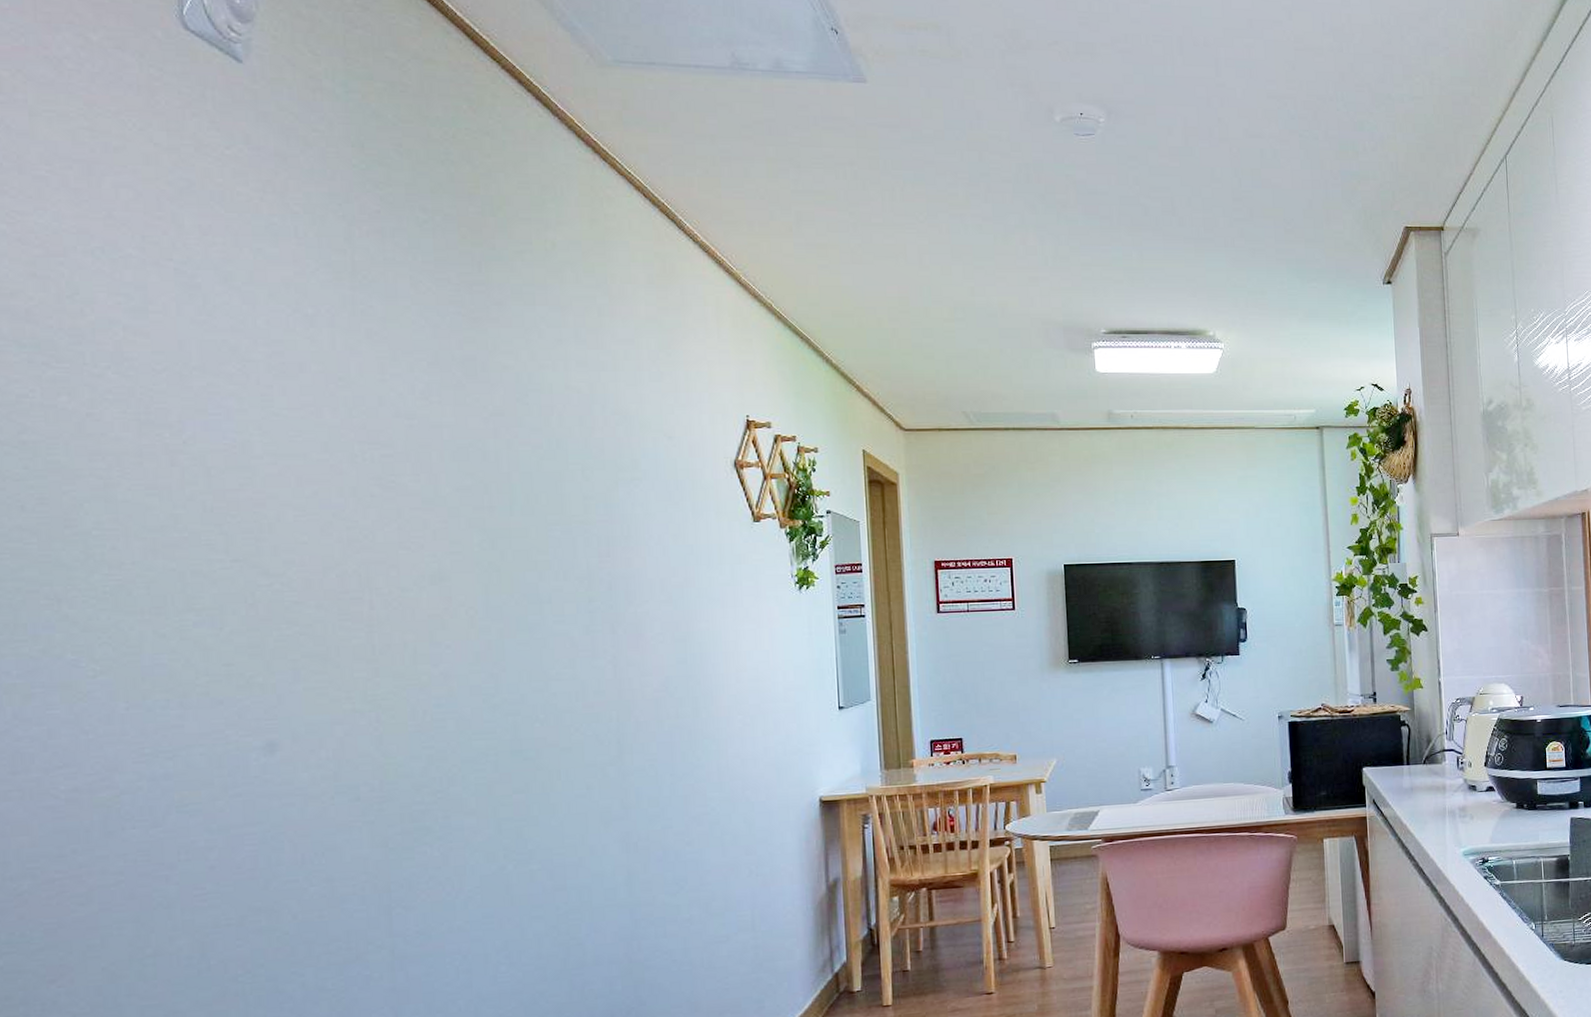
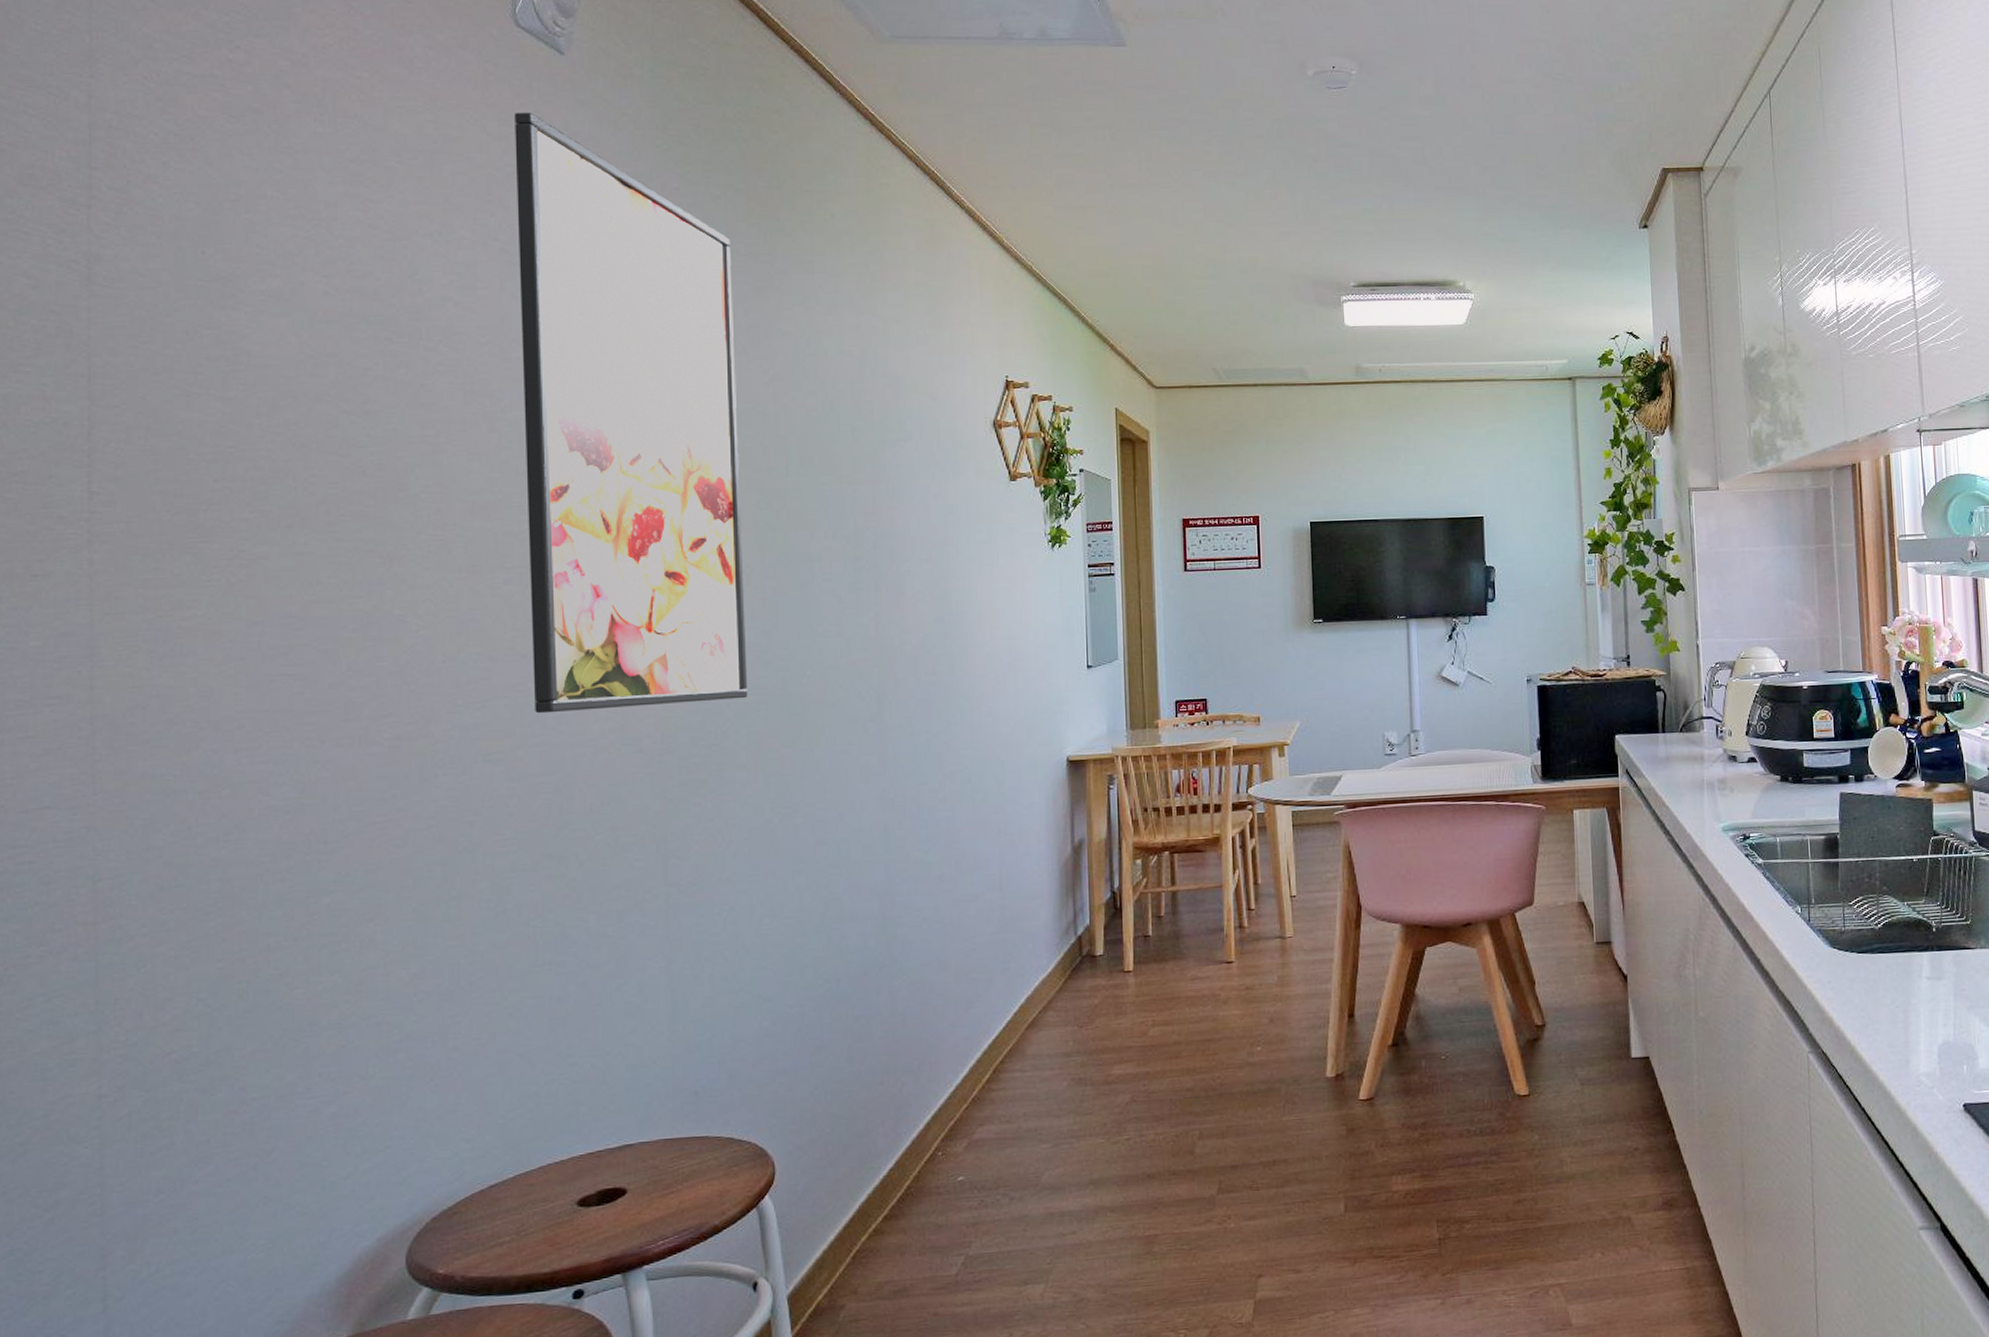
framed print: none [186,122,475,762] -> present [515,112,748,714]

